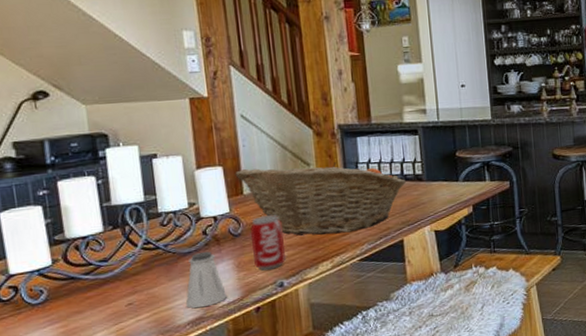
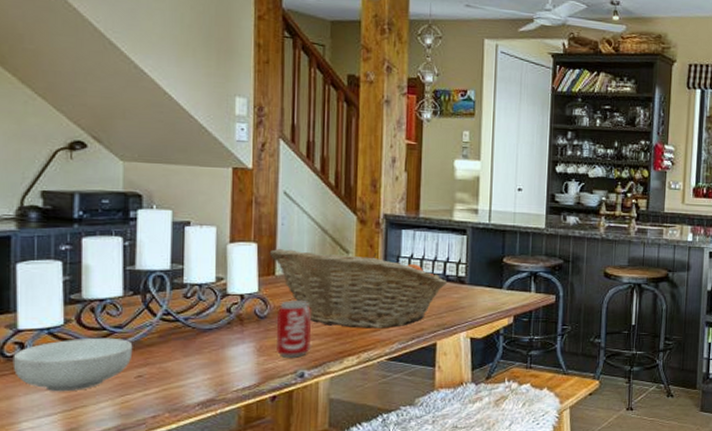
cereal bowl: none [9,271,121,328] -> present [12,337,133,392]
saltshaker: present [185,251,227,308] -> none [198,330,243,389]

